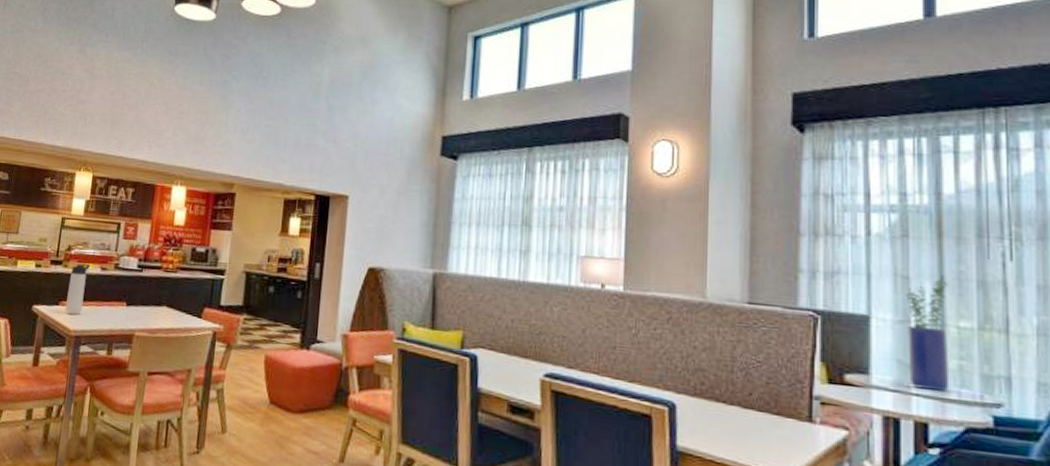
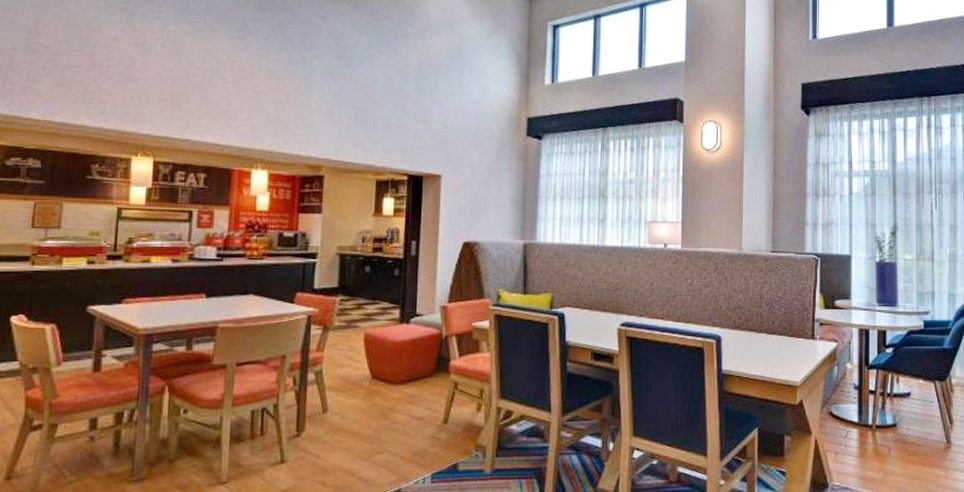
thermos bottle: present [64,263,91,315] -> none [129,256,159,313]

